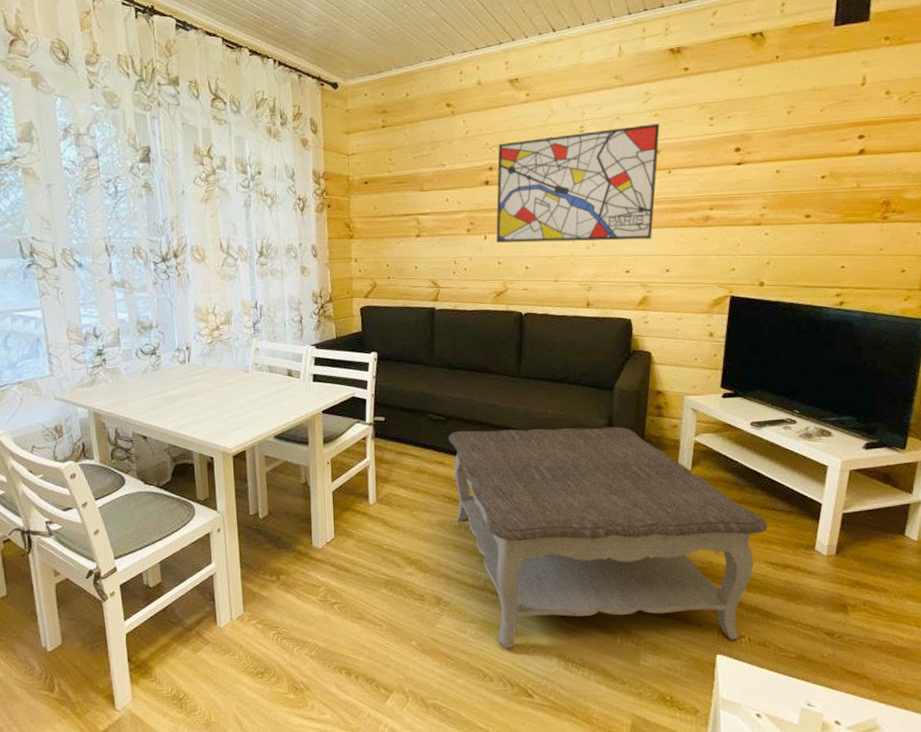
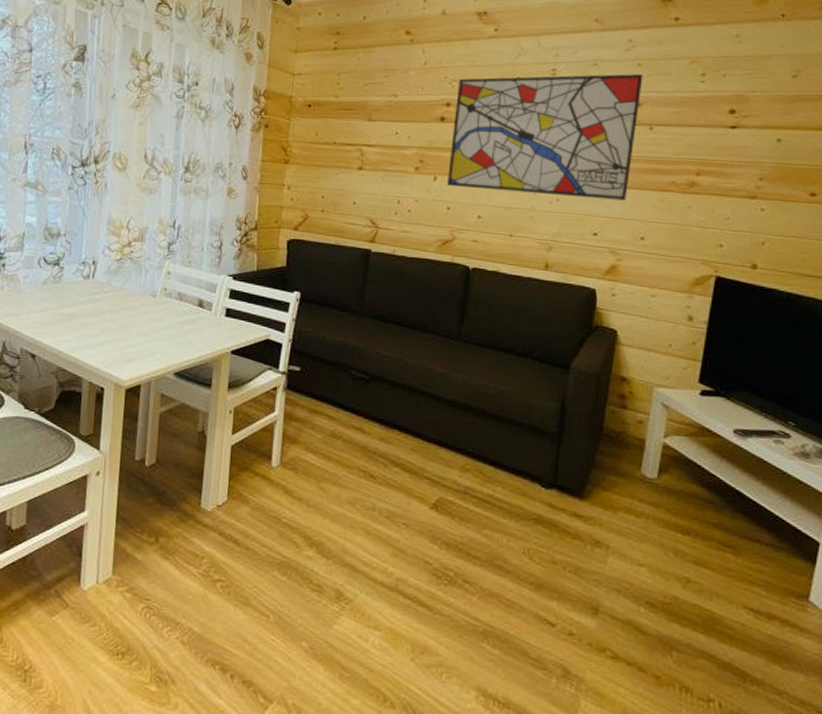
coffee table: present [449,426,768,648] -> none [370,393,750,704]

